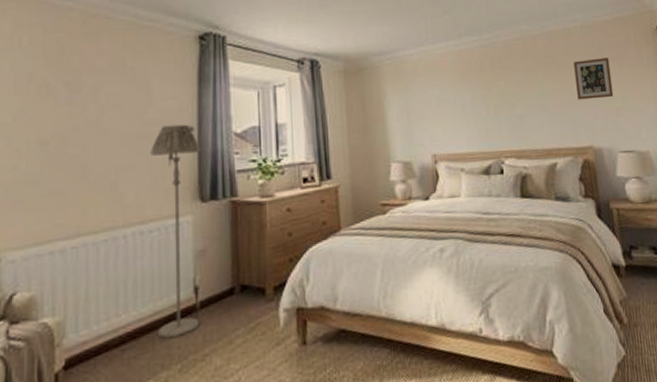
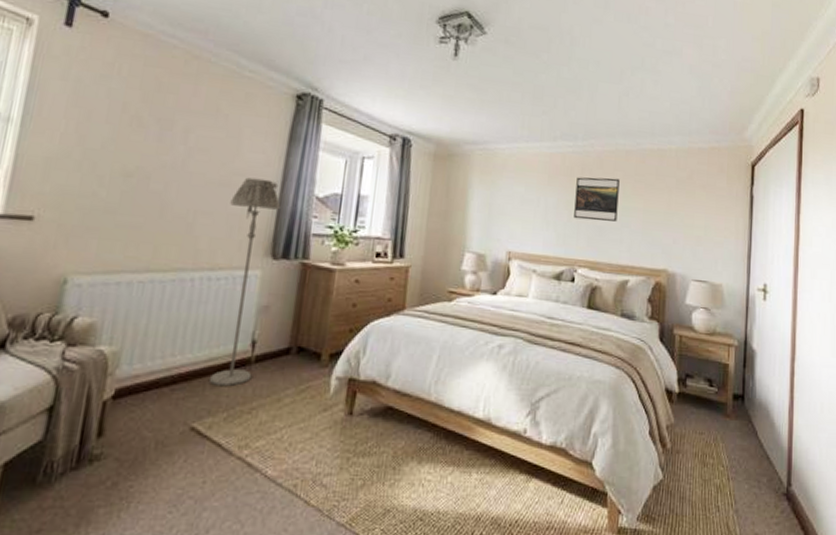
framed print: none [488,64,535,111] -> present [574,177,620,222]
picture frame: present [573,57,614,100] -> none [661,183,699,225]

